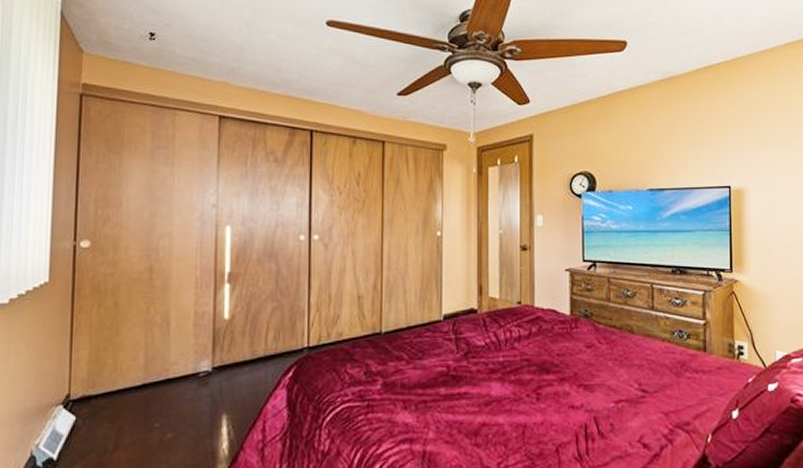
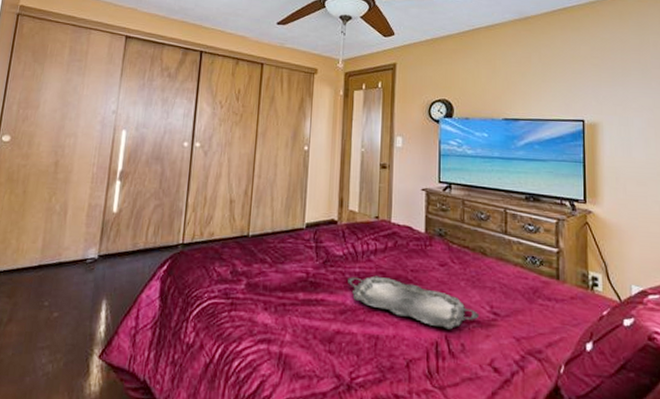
serving tray: none [491,363,628,411] -> present [348,275,480,330]

